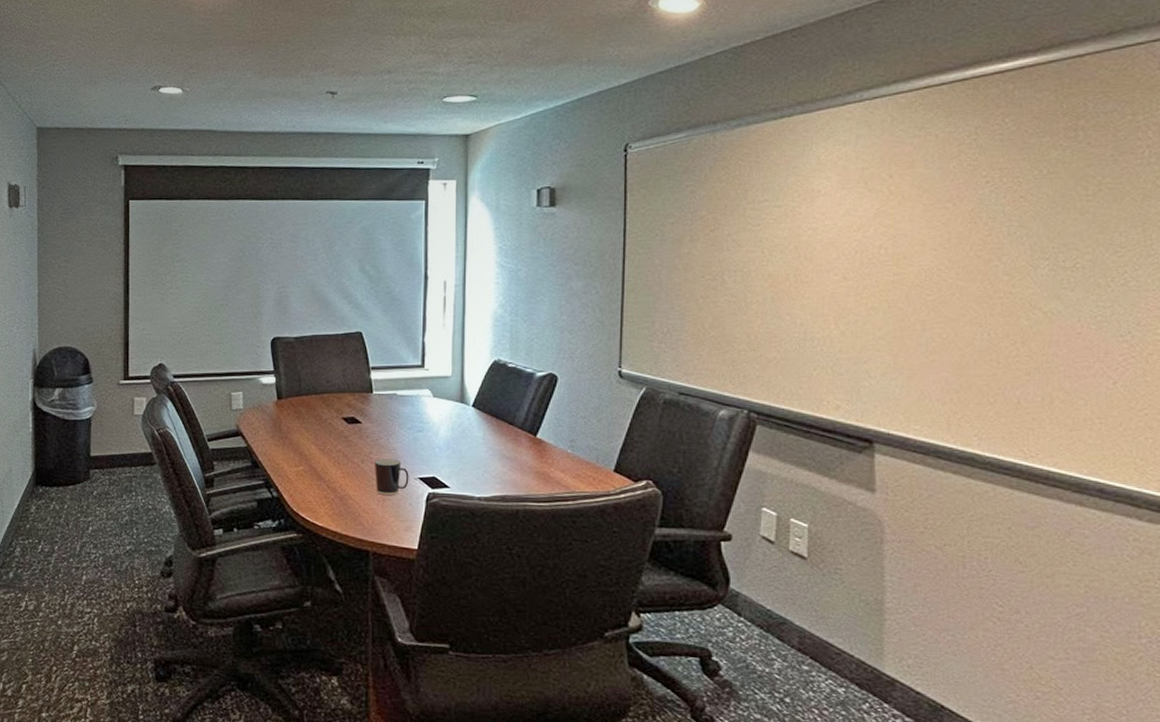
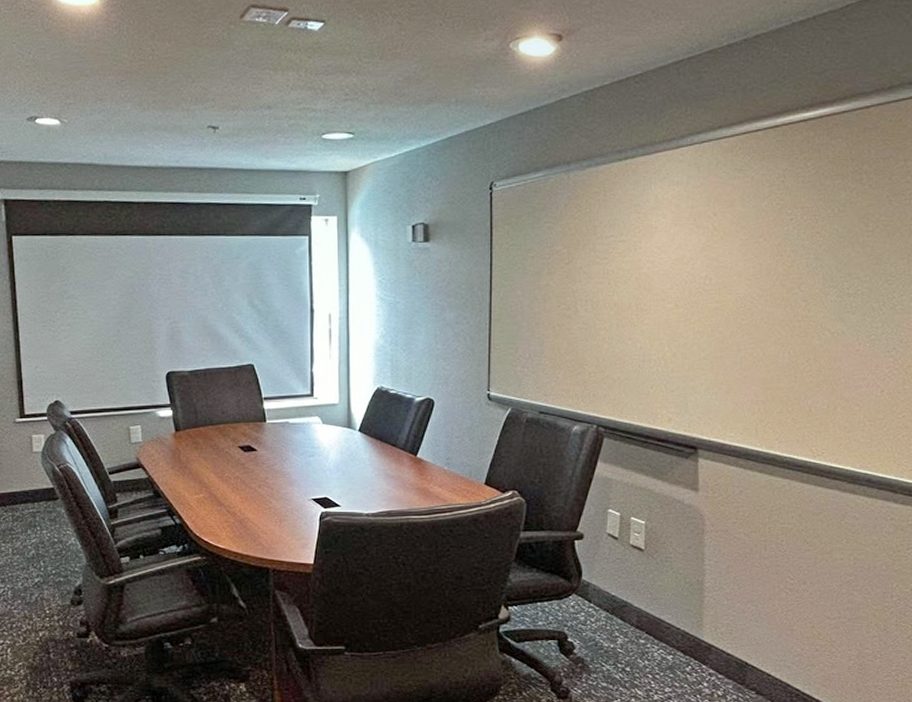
mug: present [374,459,409,496] -> none [270,483,303,517]

